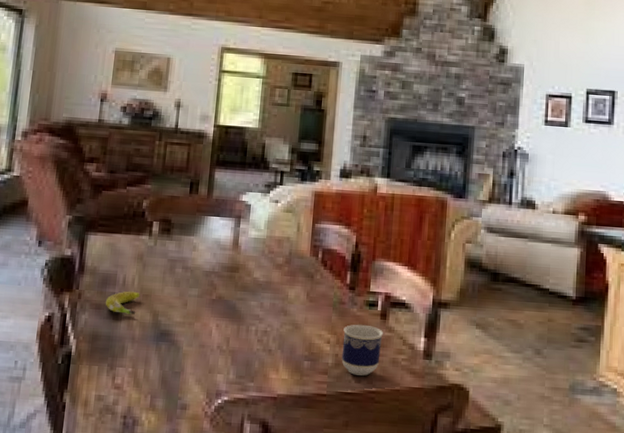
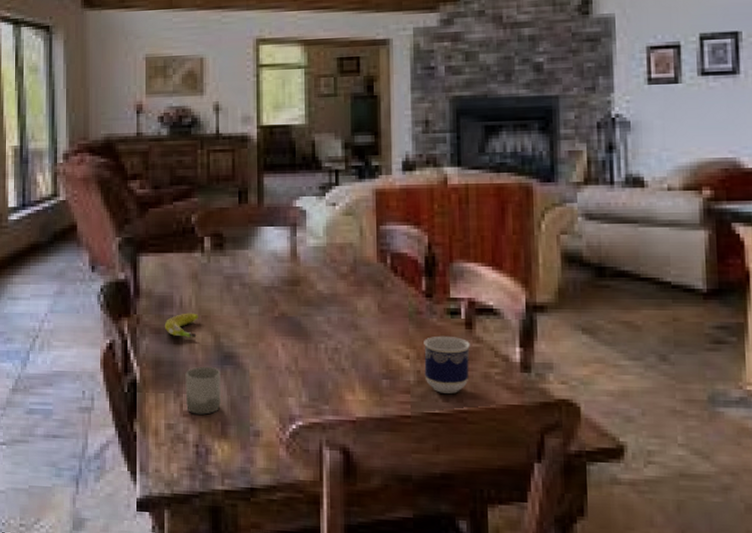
cup: none [118,342,155,388] -> present [185,366,221,415]

